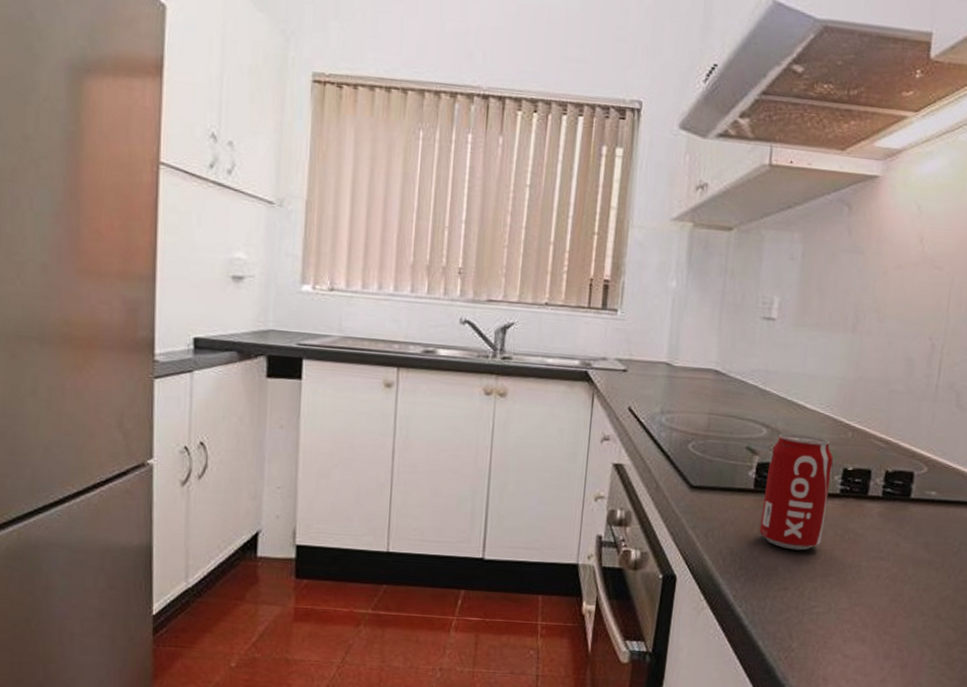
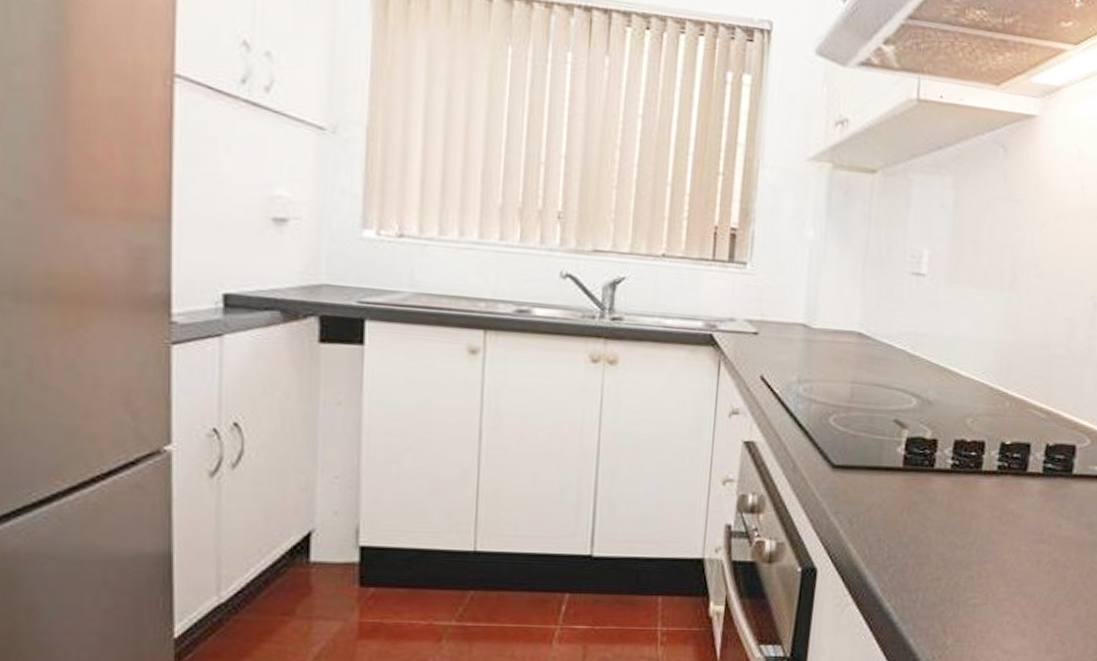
beverage can: present [759,433,833,551] -> none [909,404,990,536]

